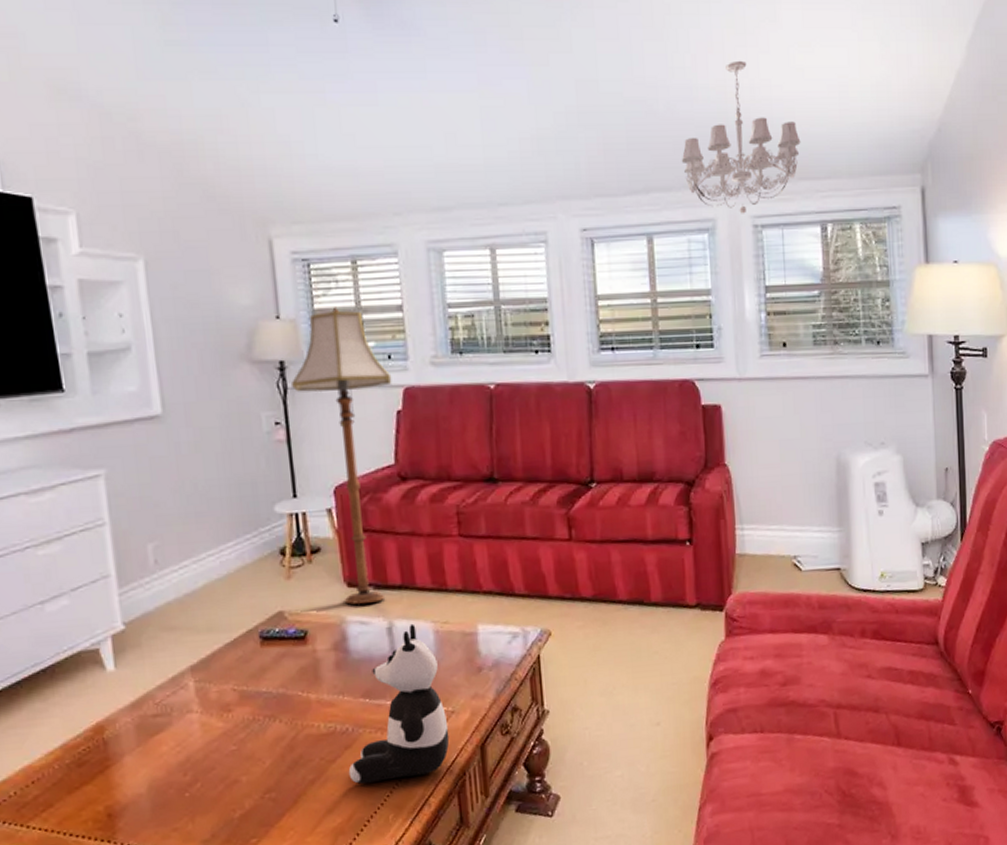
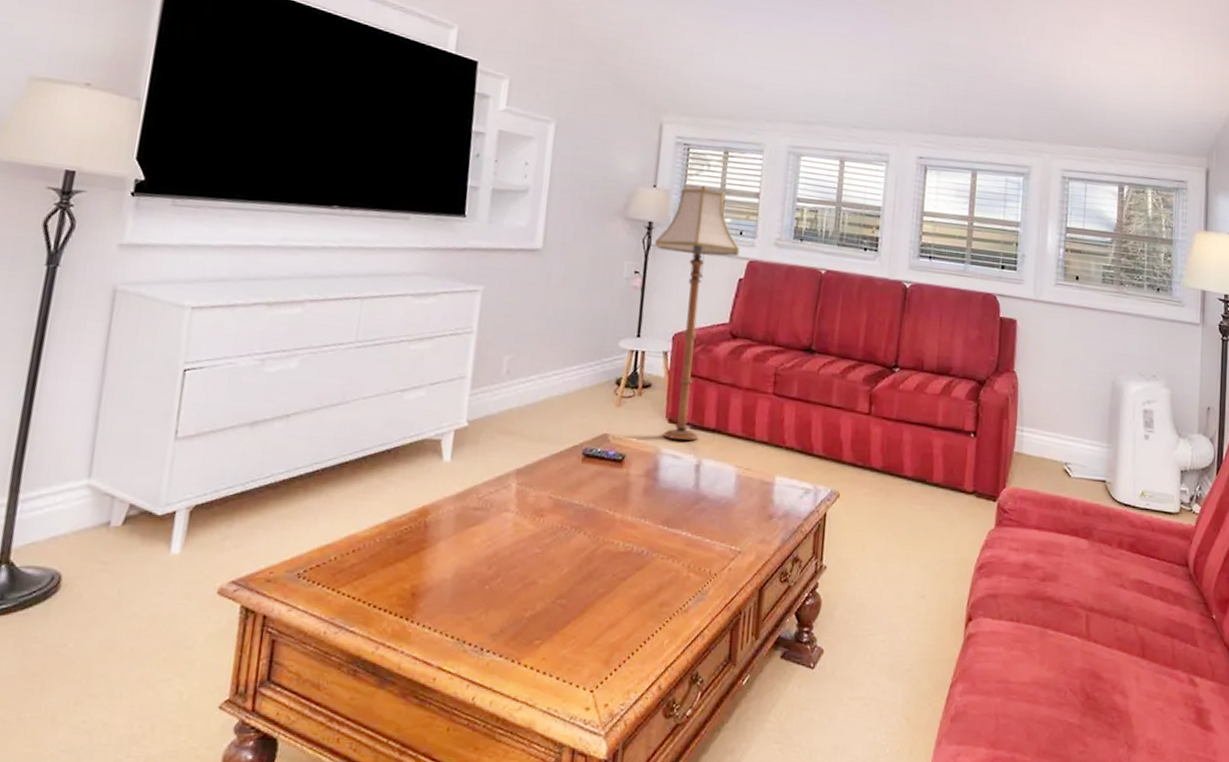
stuffed animal: present [348,623,450,784] -> none [635,465,734,607]
chandelier: present [681,60,801,214] -> none [1008,47,1109,167]

